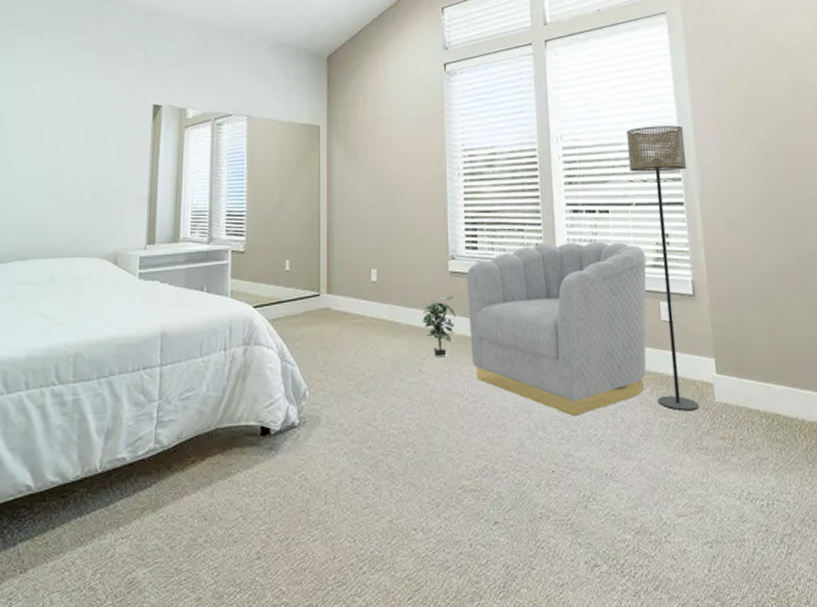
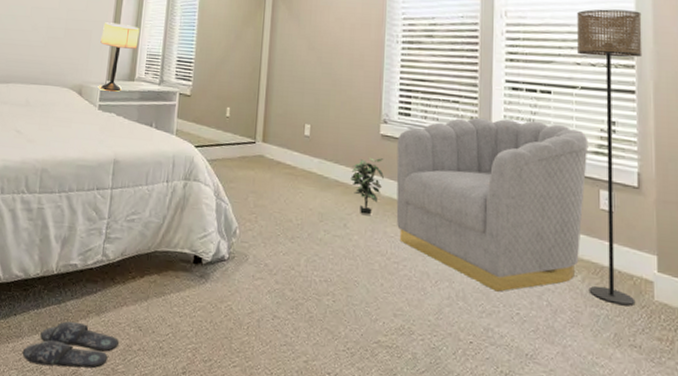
slippers: none [66,524,181,581] -> present [23,321,119,368]
table lamp: none [136,179,181,256] -> present [99,22,140,92]

